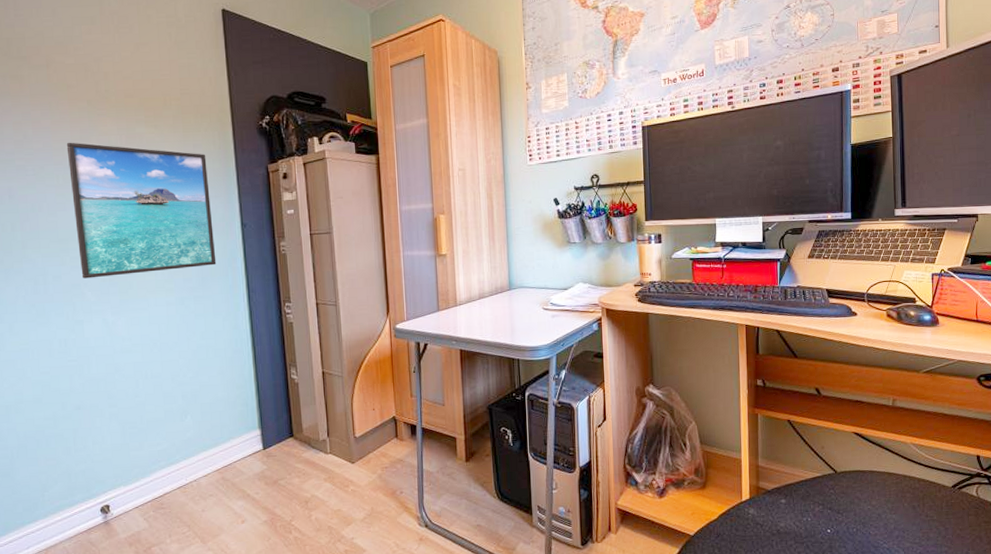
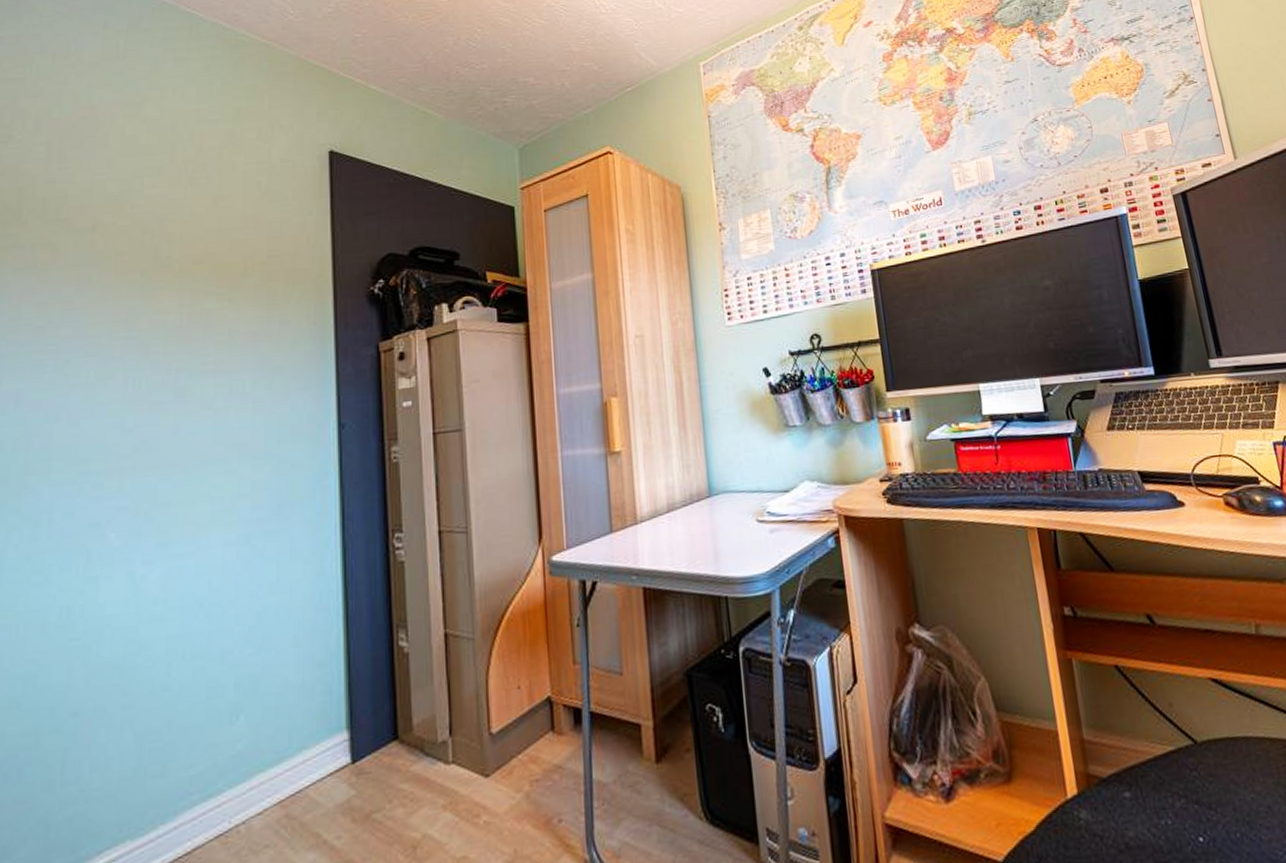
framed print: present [66,142,217,279] -> none [104,325,300,514]

